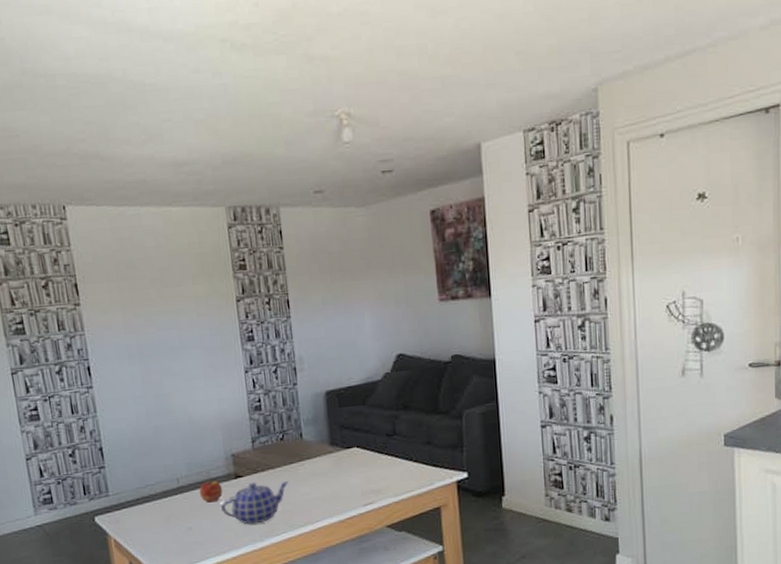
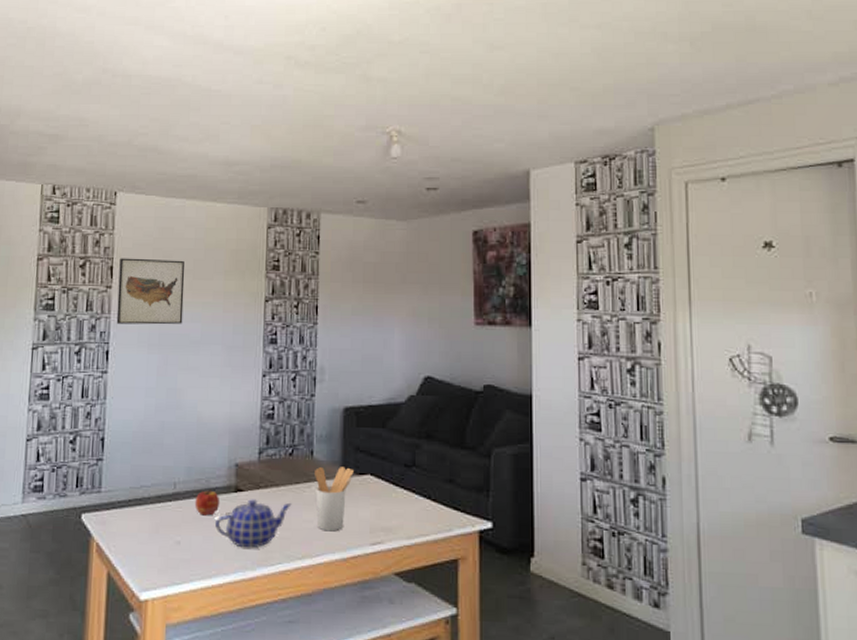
wall art: none [82,269,159,340] -> present [116,258,185,325]
utensil holder: none [306,443,341,500] -> present [315,467,354,532]

